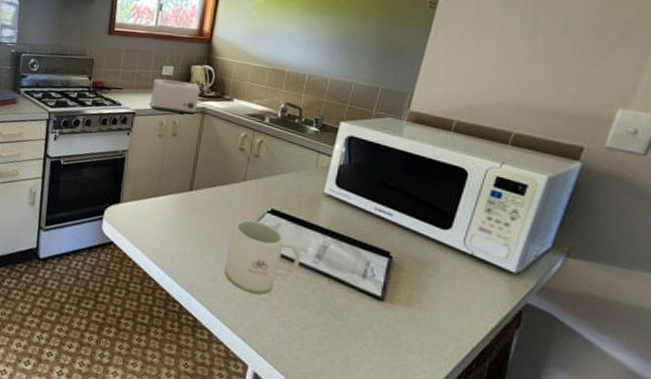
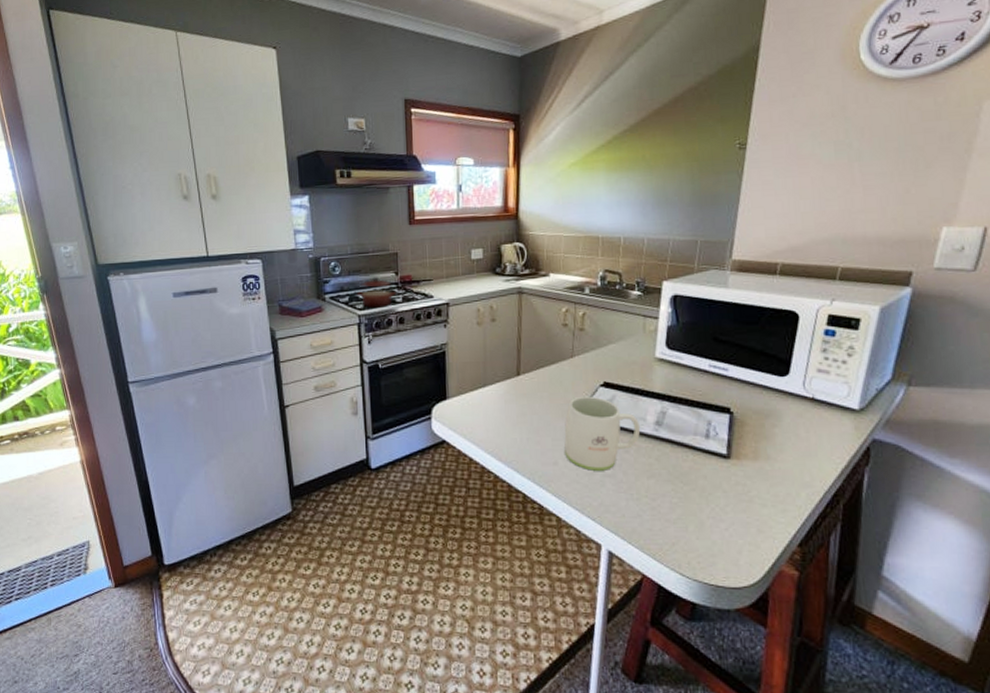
saucepan: none [49,78,87,109] -> present [356,277,397,309]
toaster: present [149,79,201,116] -> none [462,263,515,298]

